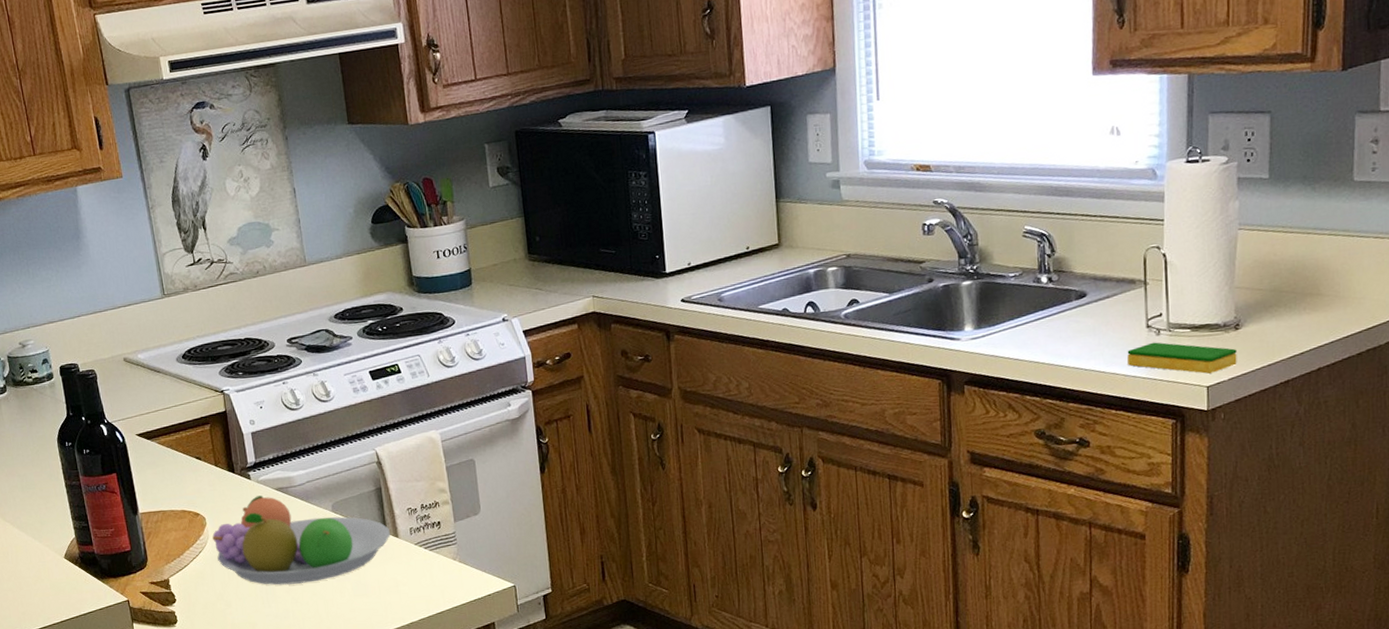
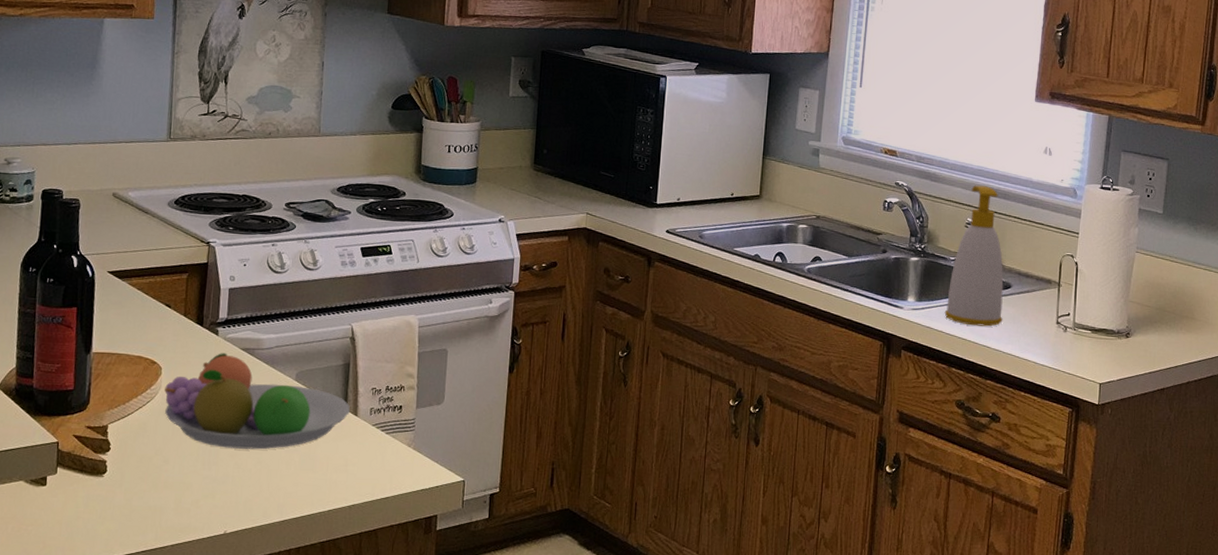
soap bottle: none [1009,185,1081,346] -> present [944,185,1004,327]
dish sponge: present [1127,342,1237,374] -> none [1038,337,1126,372]

